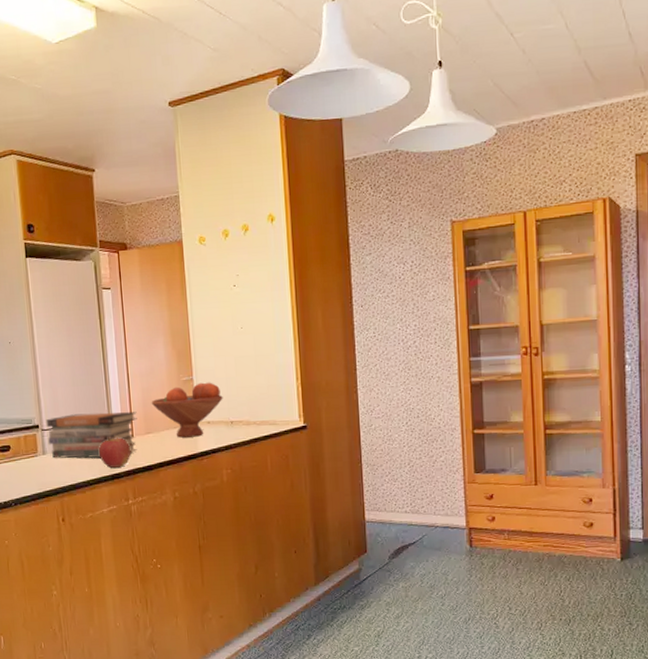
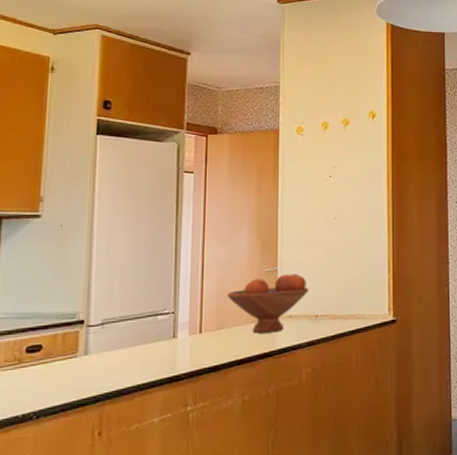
book stack: present [45,412,137,459] -> none [93,305,209,359]
apple: present [98,436,131,468] -> none [156,332,196,369]

